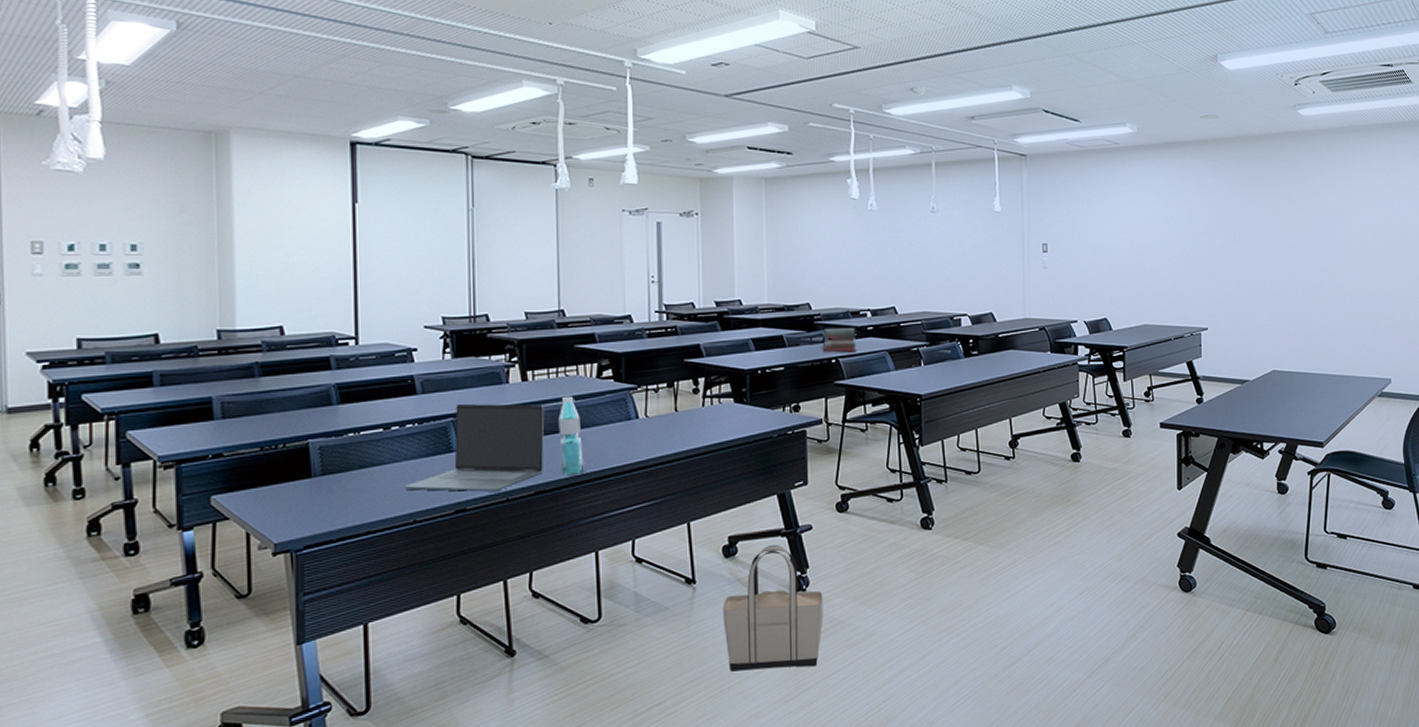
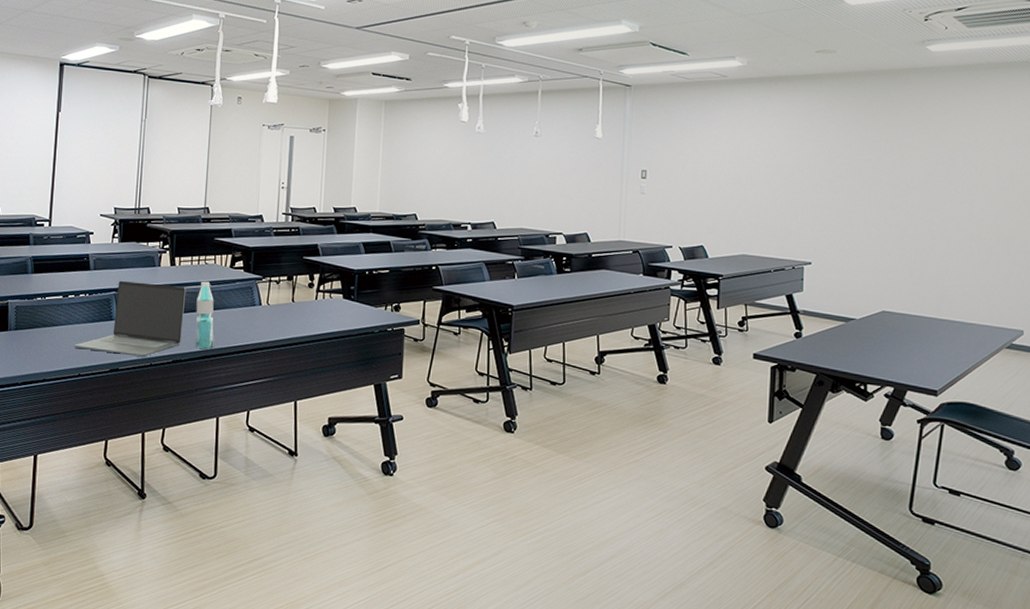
shopping bag: present [723,544,823,672] -> none [318,429,408,547]
books: present [822,327,857,353] -> none [424,238,456,262]

